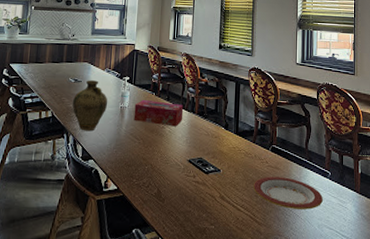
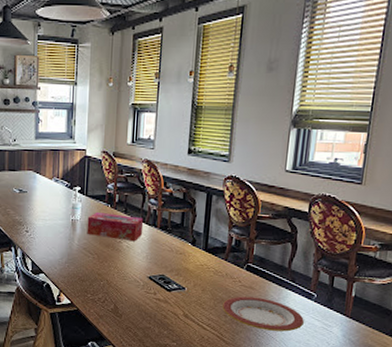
jug: present [72,80,108,131] -> none [18,190,58,245]

